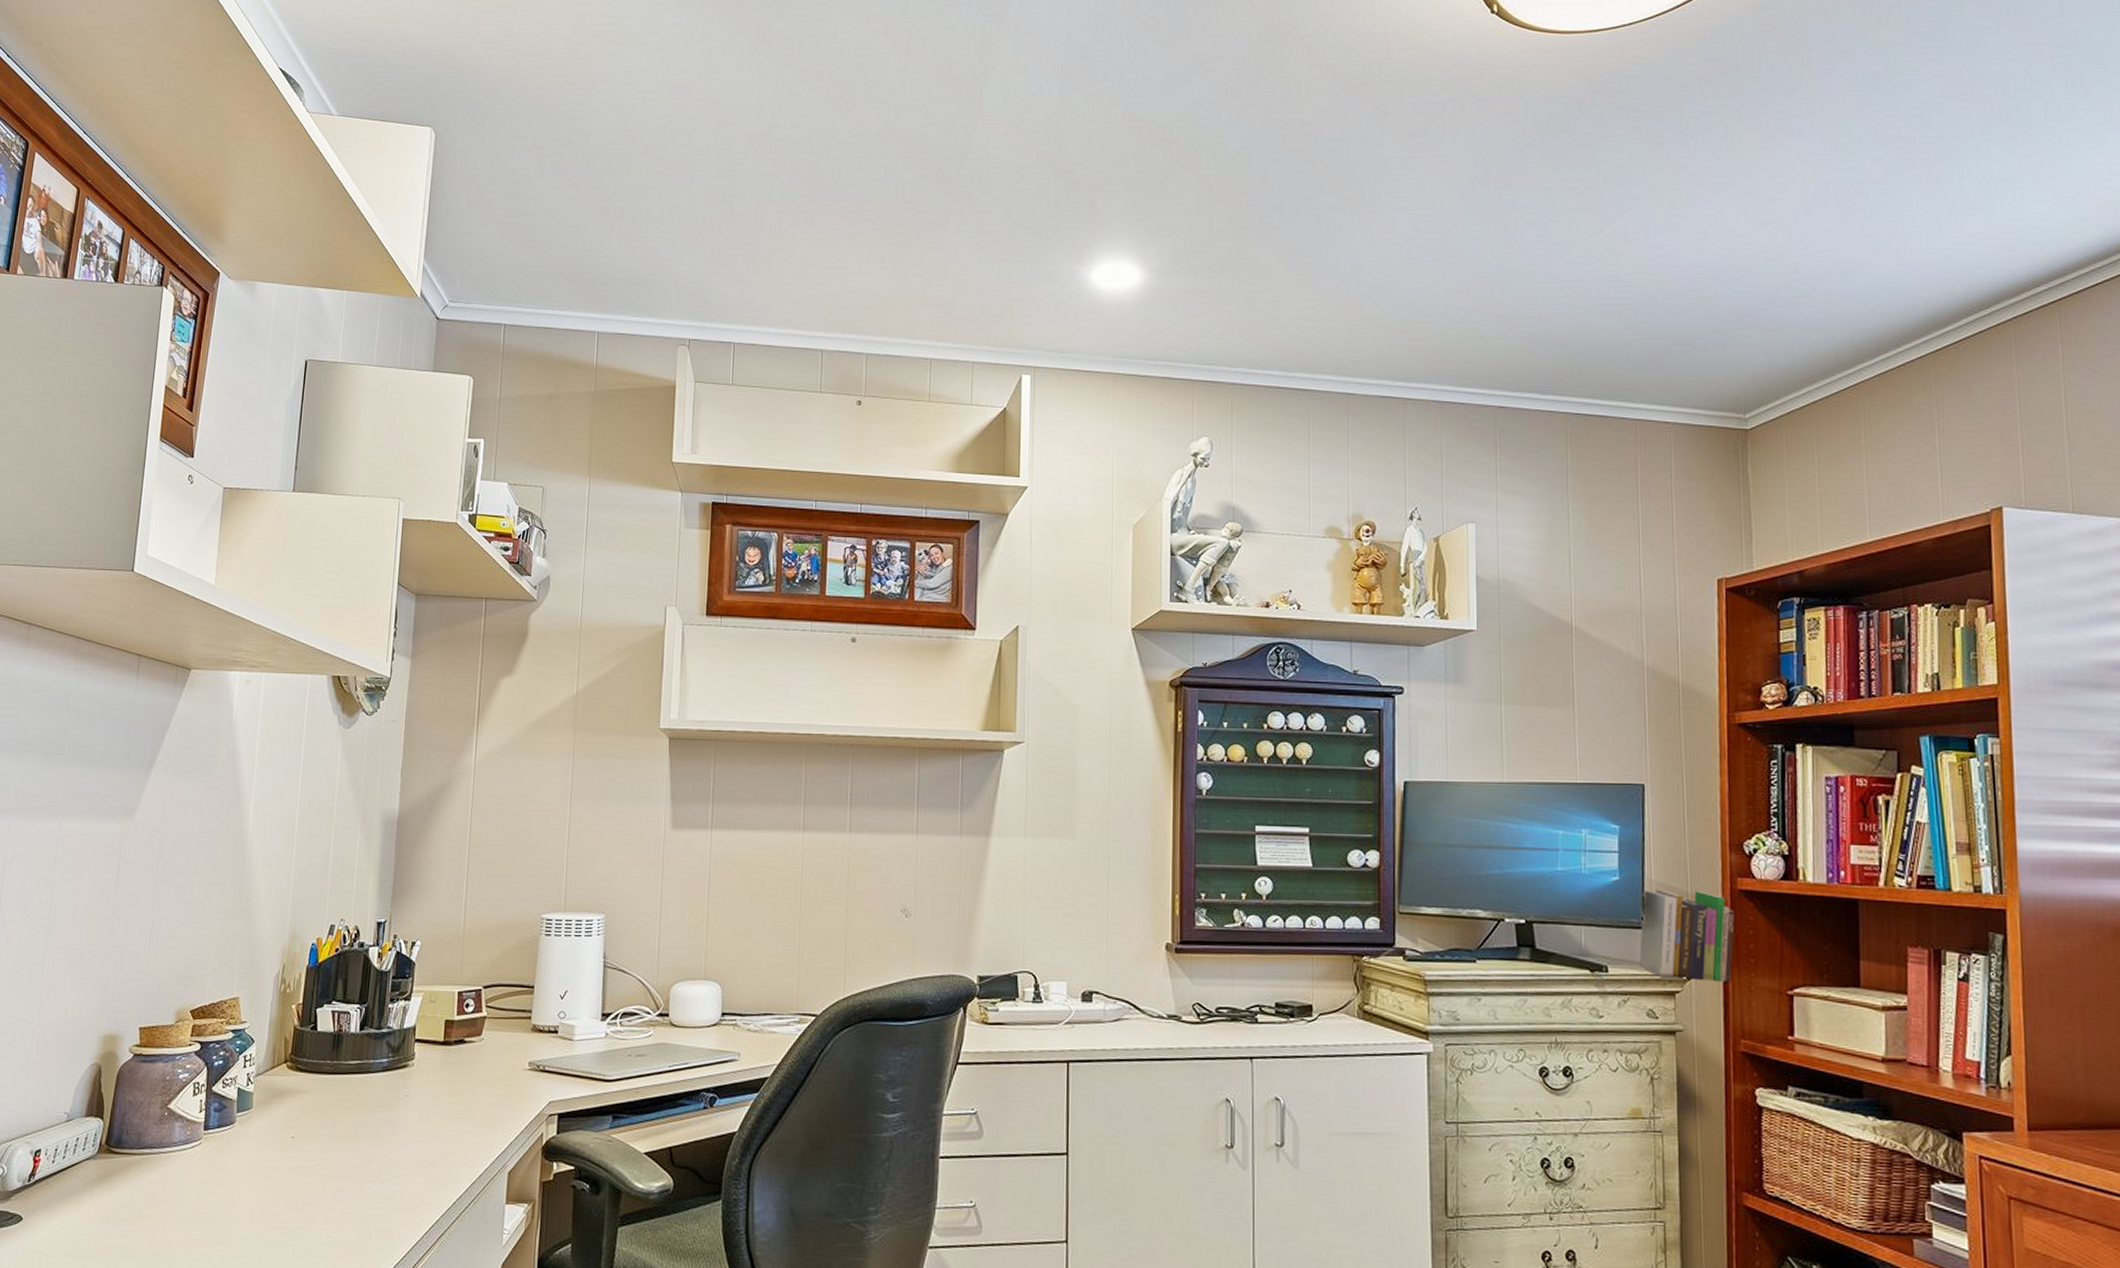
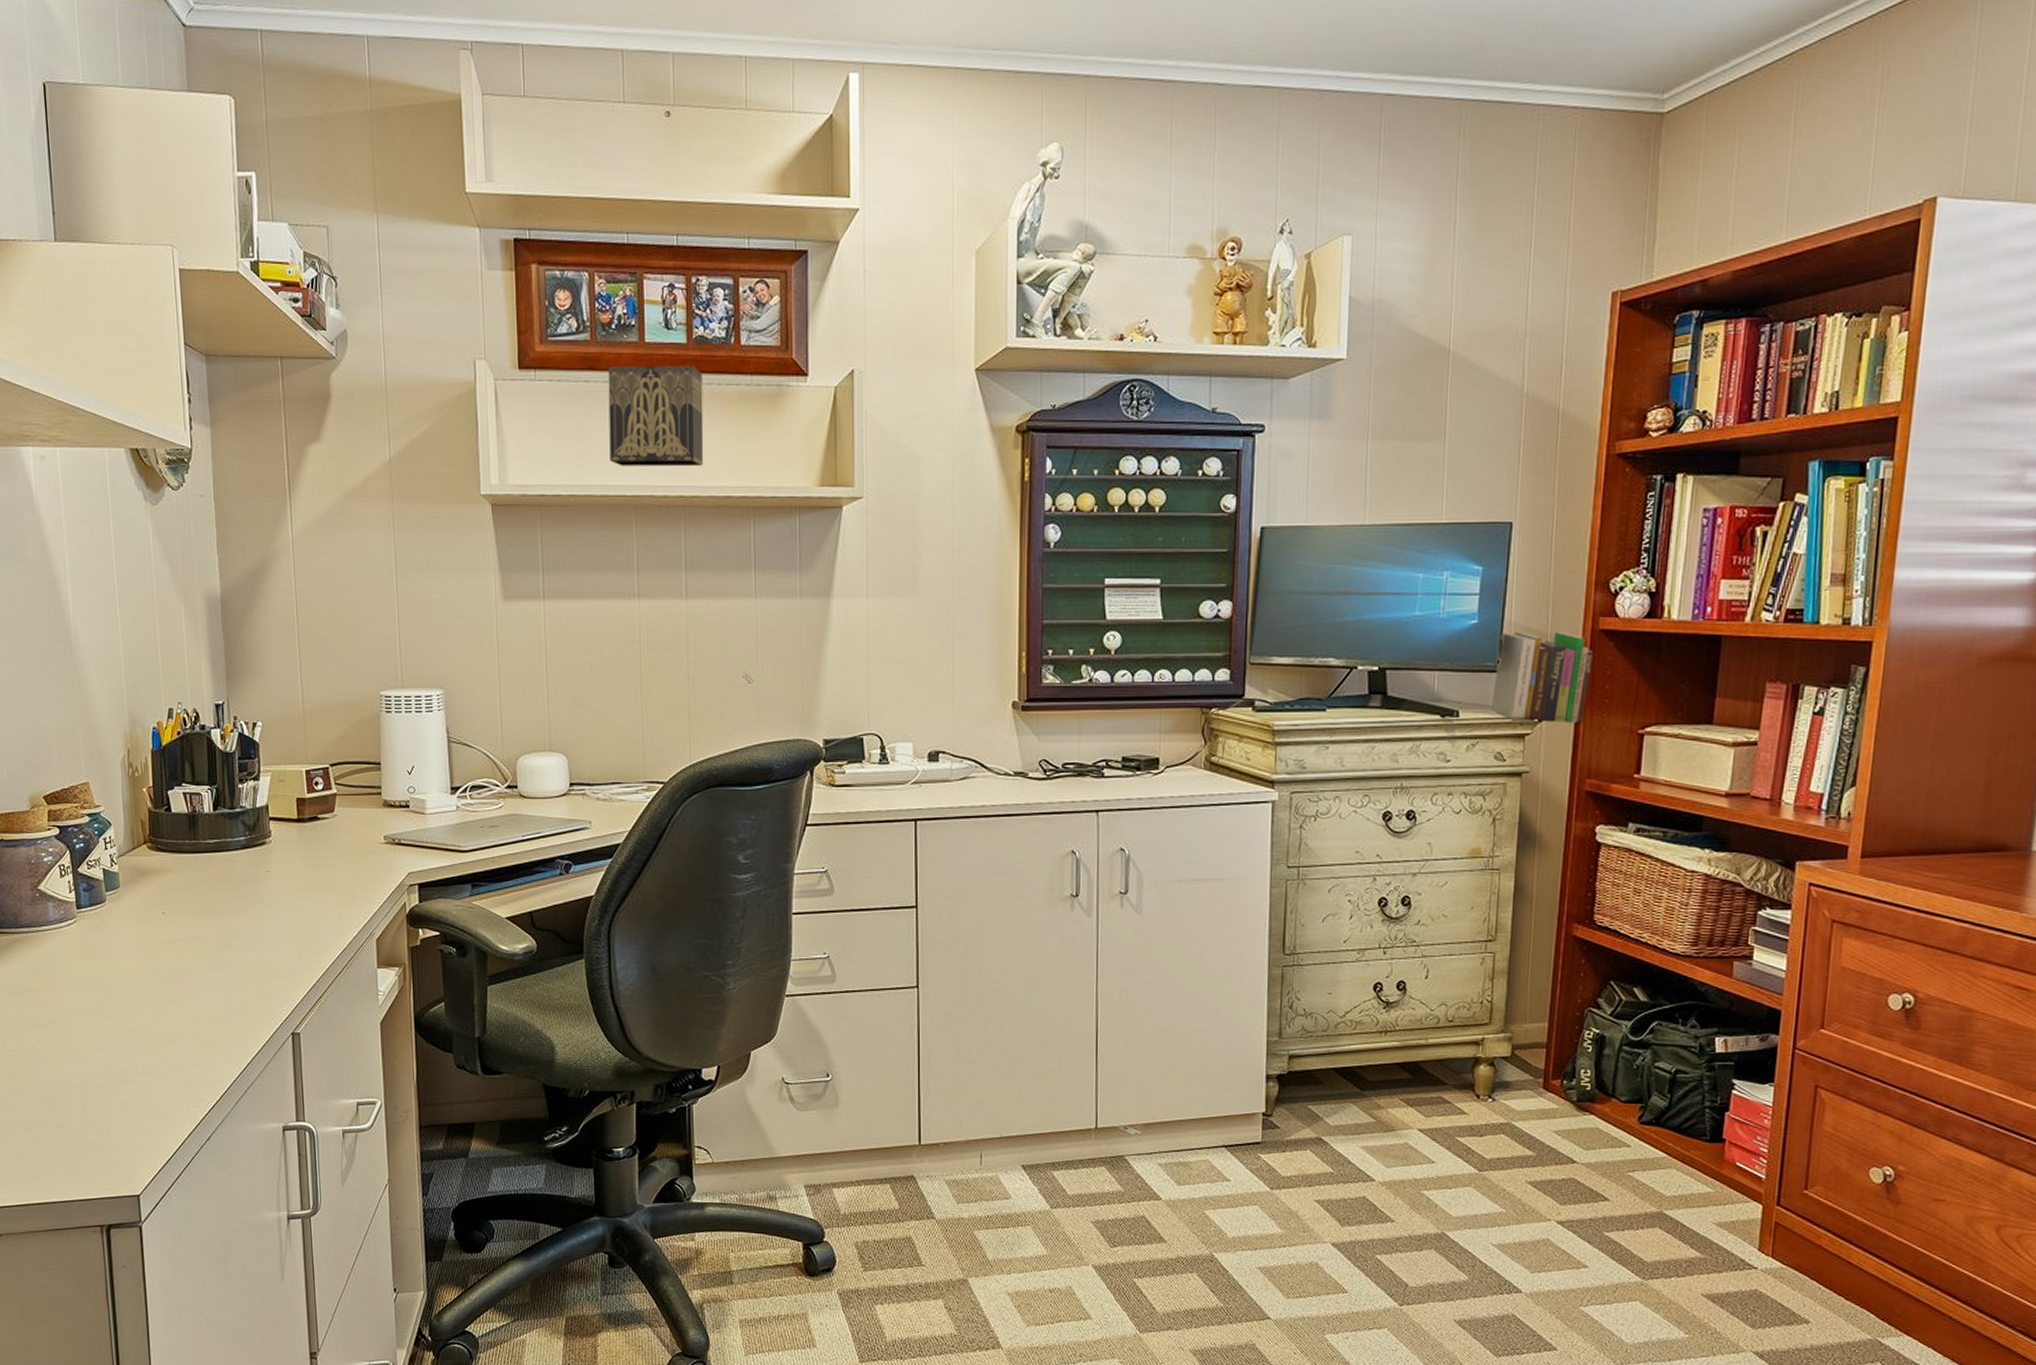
decorative box: none [785,615,877,709] -> present [608,365,704,467]

